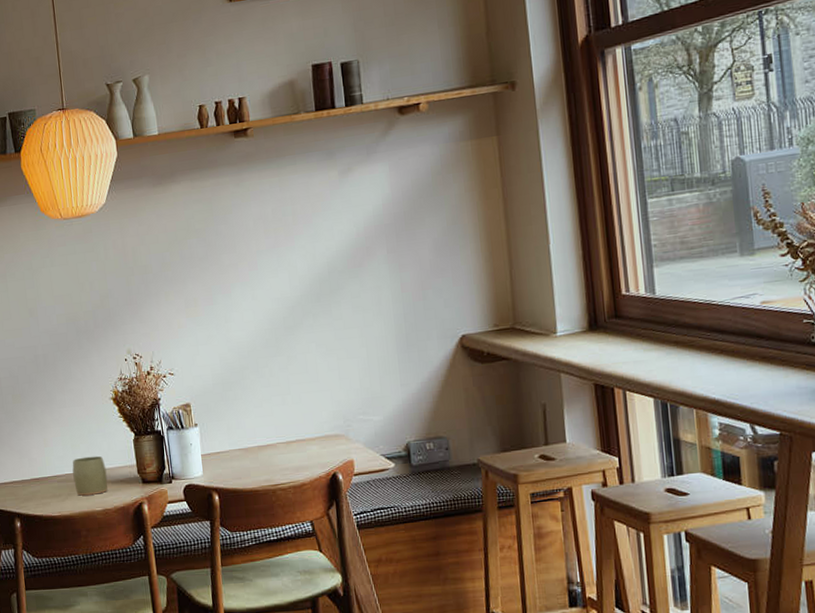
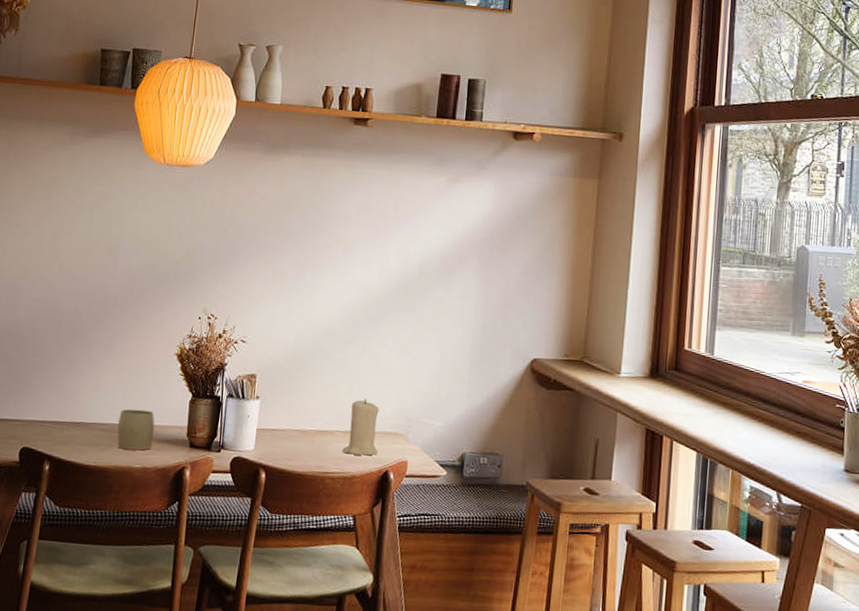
candle: none [287,406,323,463] -> present [342,398,379,456]

